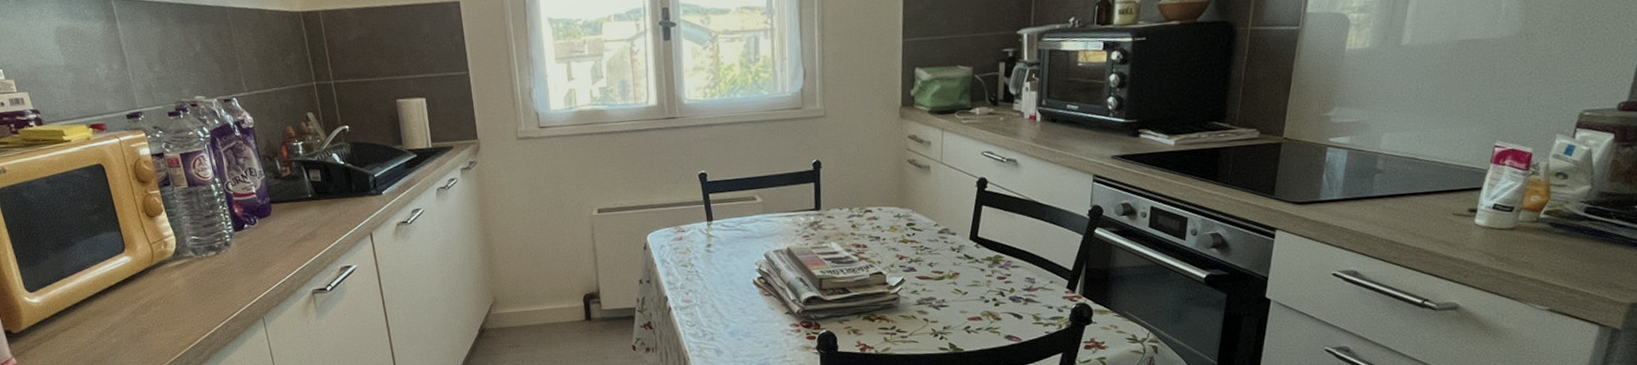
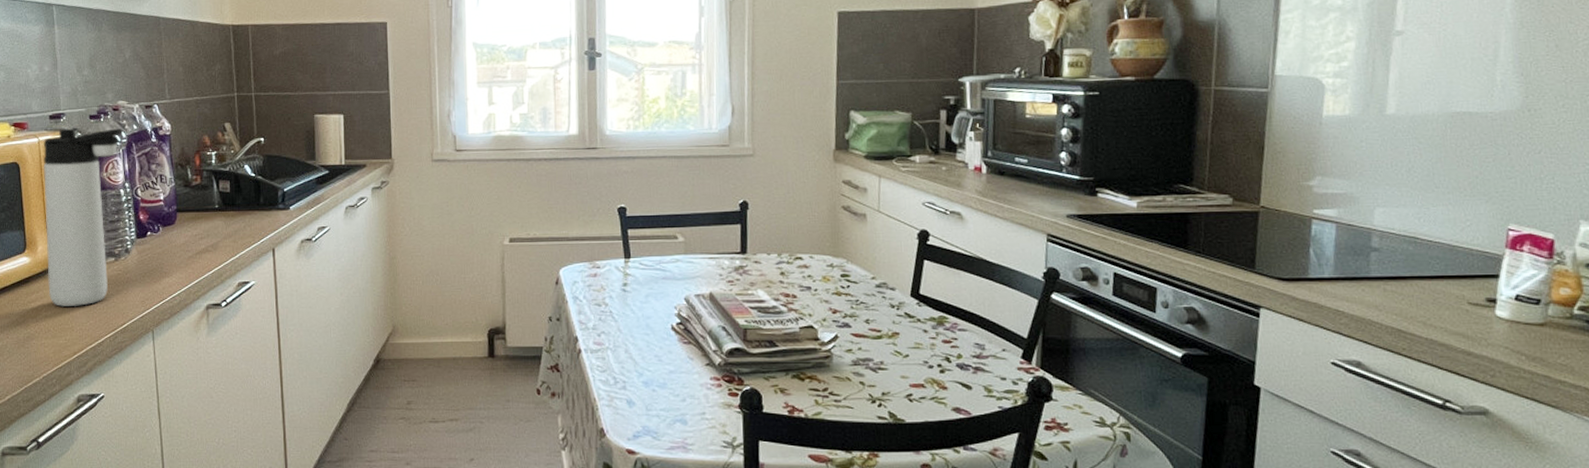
thermos bottle: none [125,124,213,301] -> present [43,128,124,306]

